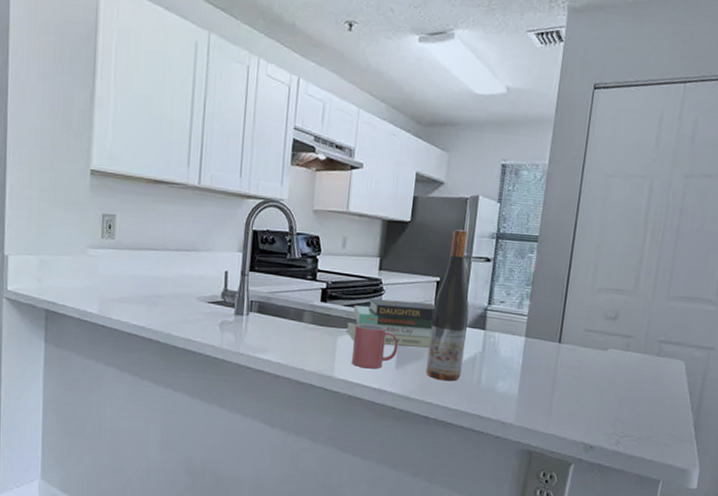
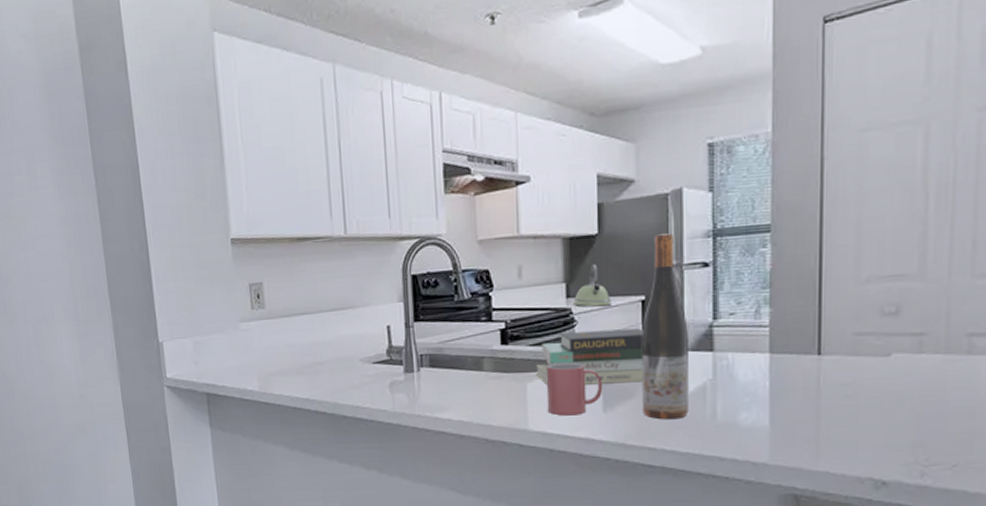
kettle: none [383,245,414,282] -> present [573,264,611,307]

